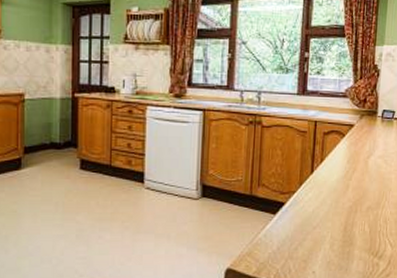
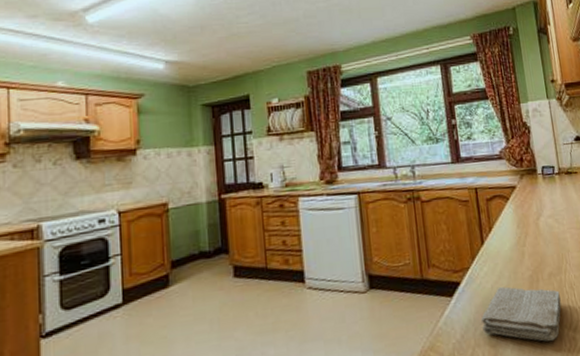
washcloth: none [298,213,373,263] -> present [481,286,562,342]

